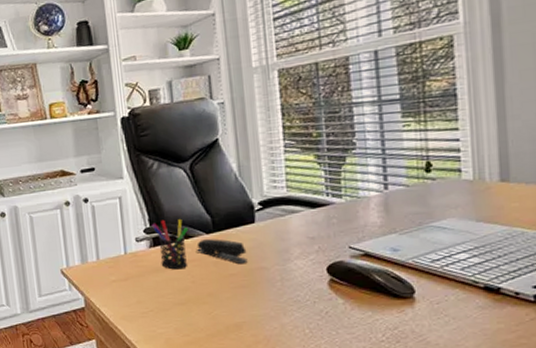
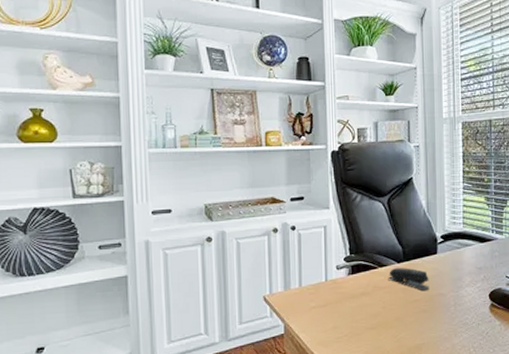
pen holder: present [151,218,188,270] -> none [351,248,382,296]

